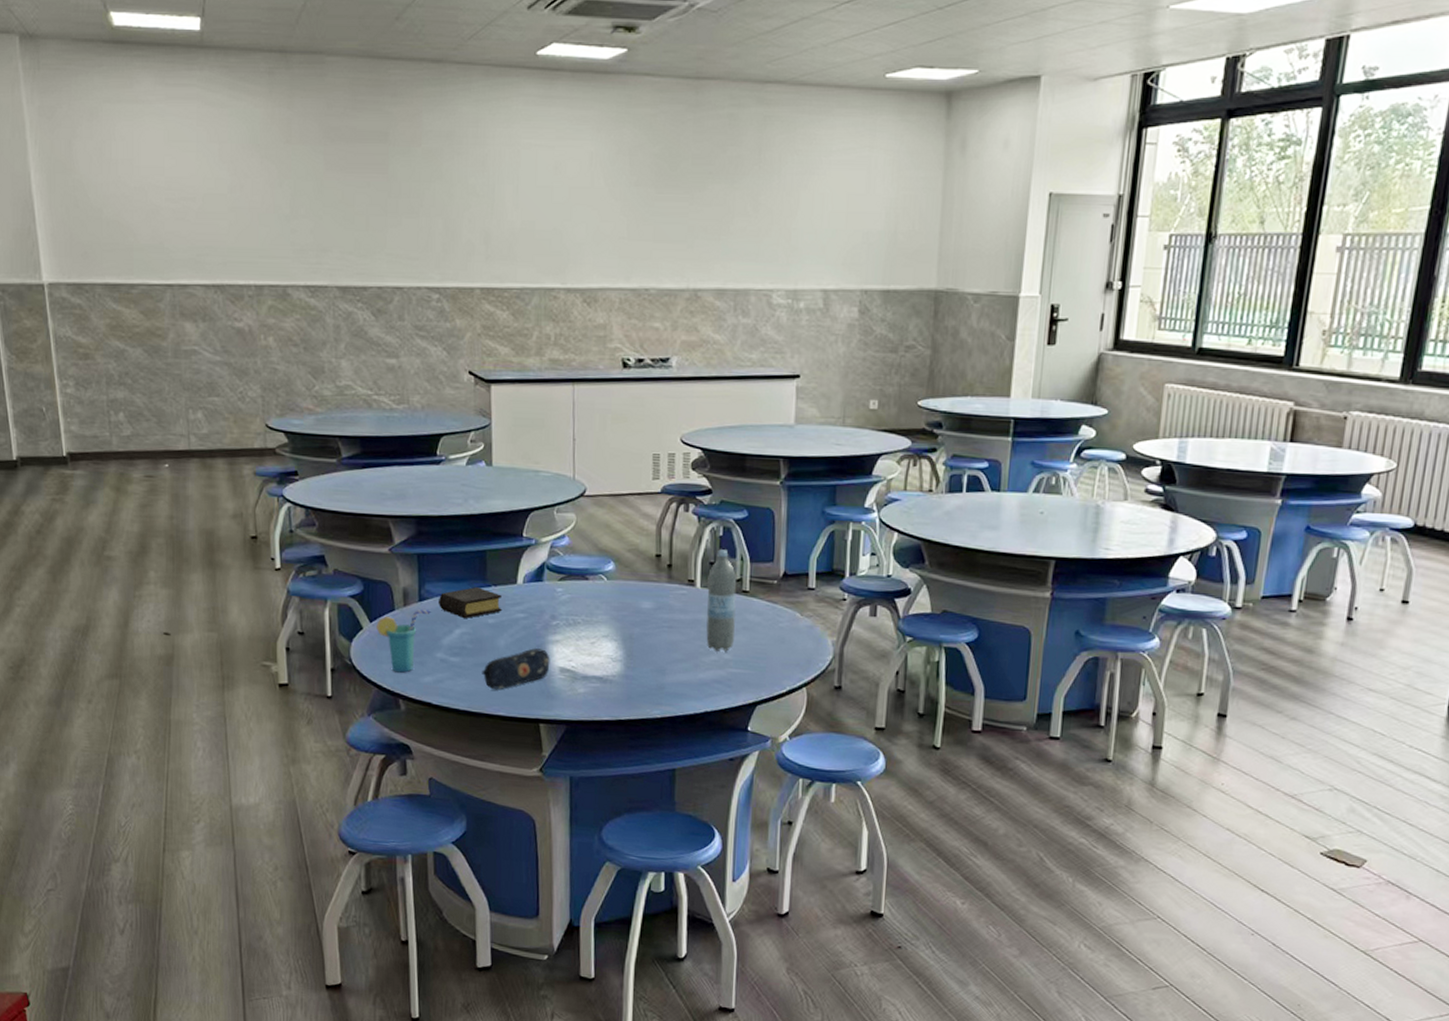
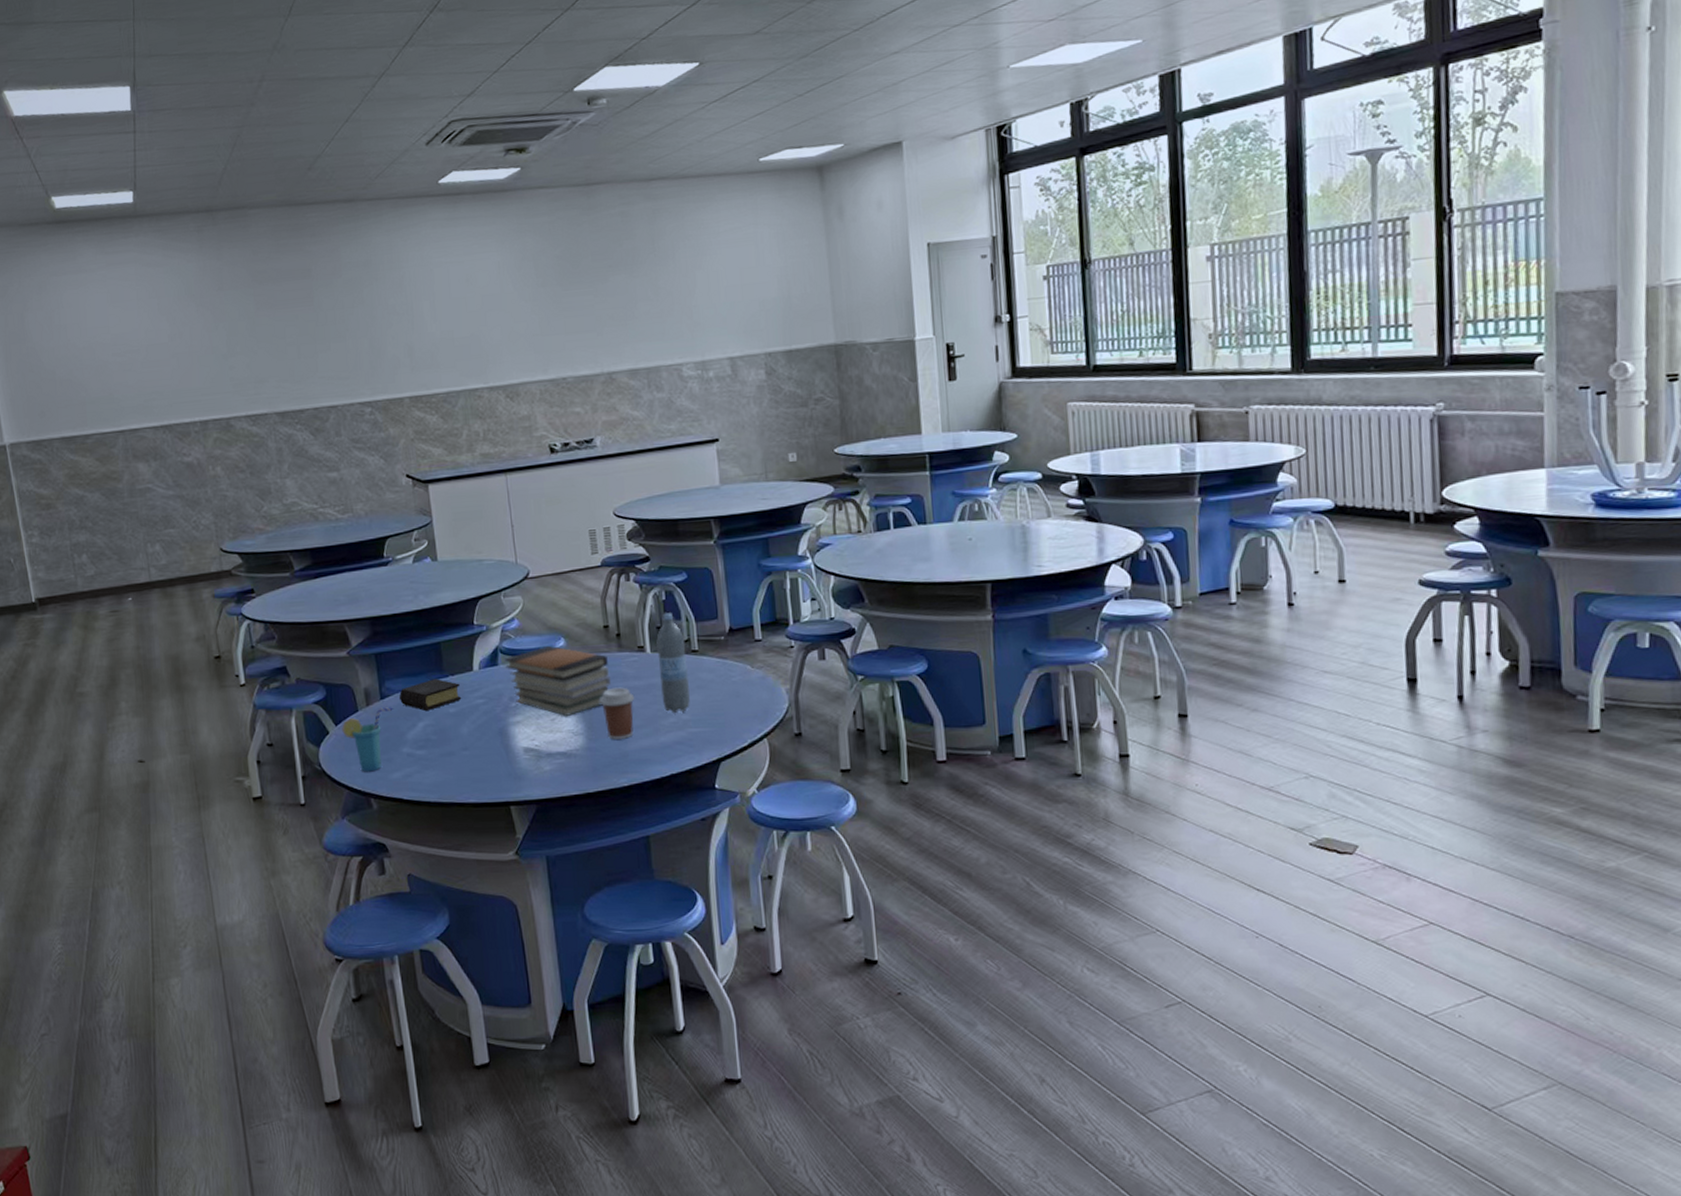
pencil case: present [482,648,550,689] -> none [448,731,514,777]
book stack: none [551,567,656,641] -> present [505,645,611,716]
coffee cup: none [643,618,679,671] -> present [600,687,635,740]

